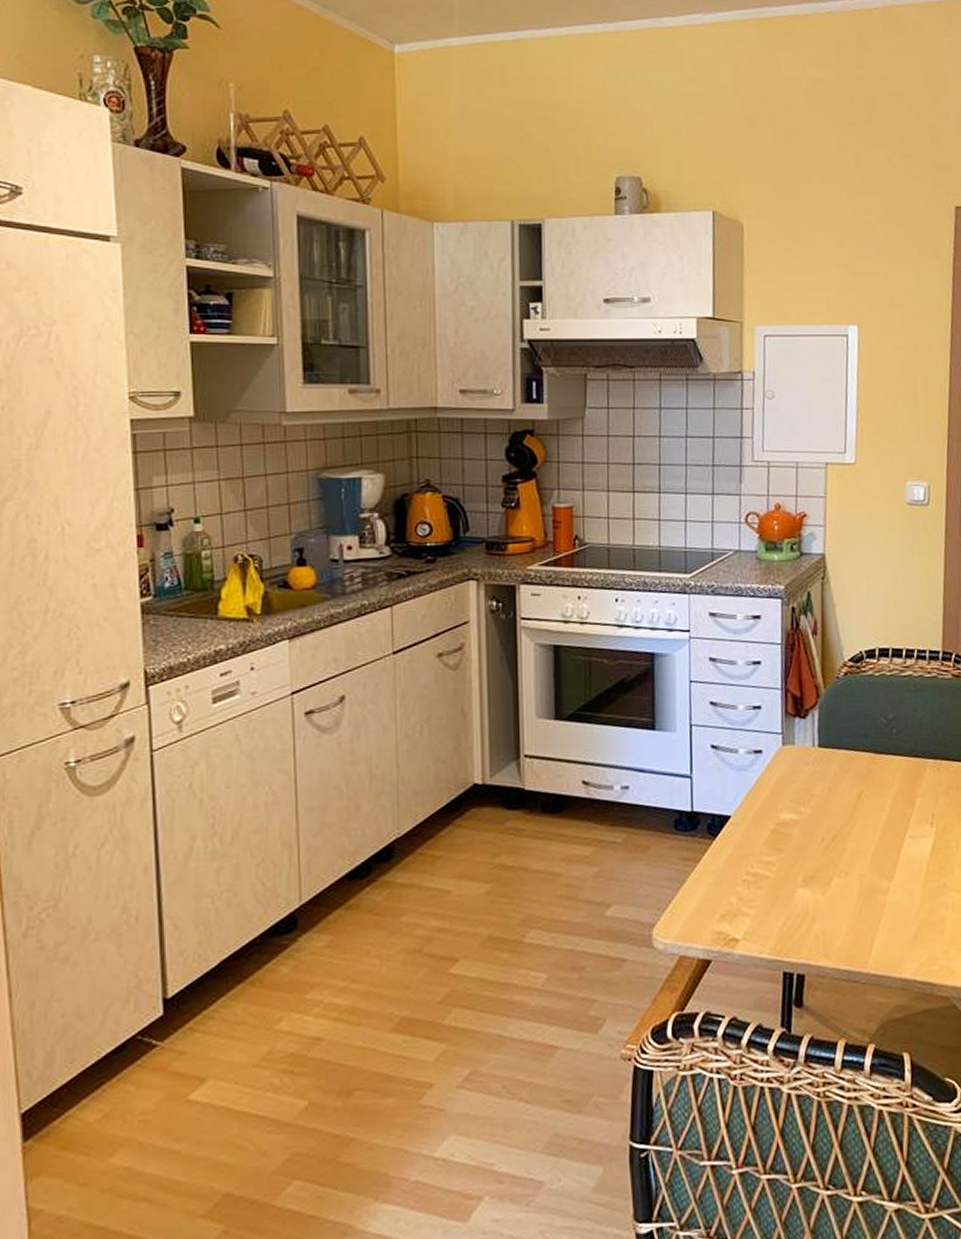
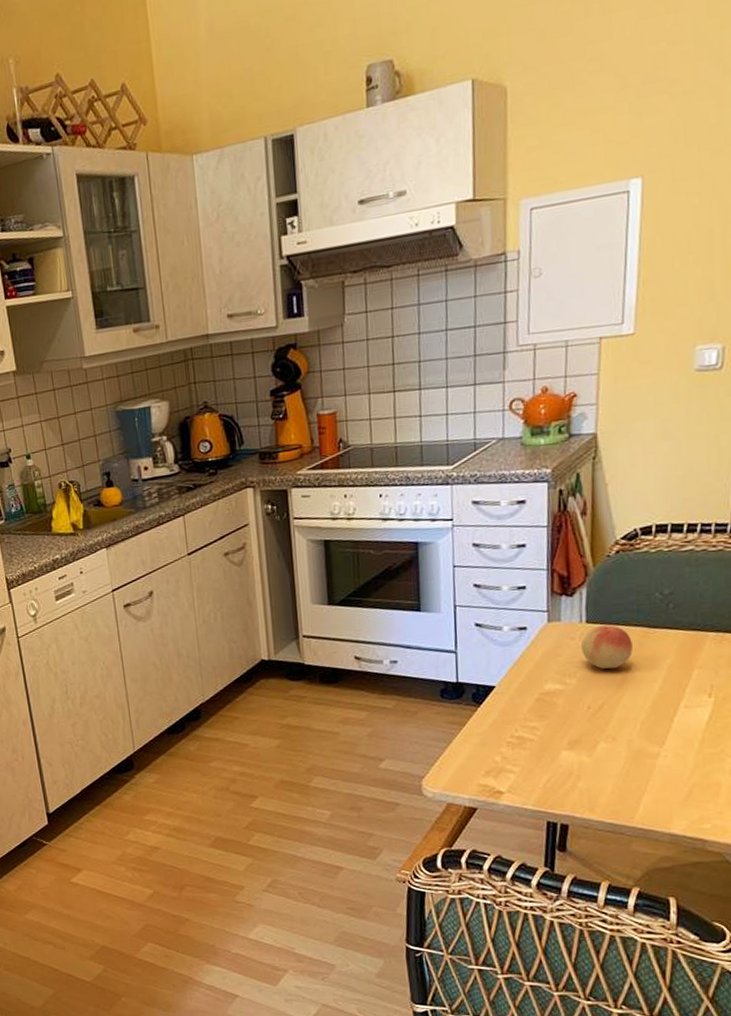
fruit: none [814,750,862,797] -> present [581,625,633,669]

